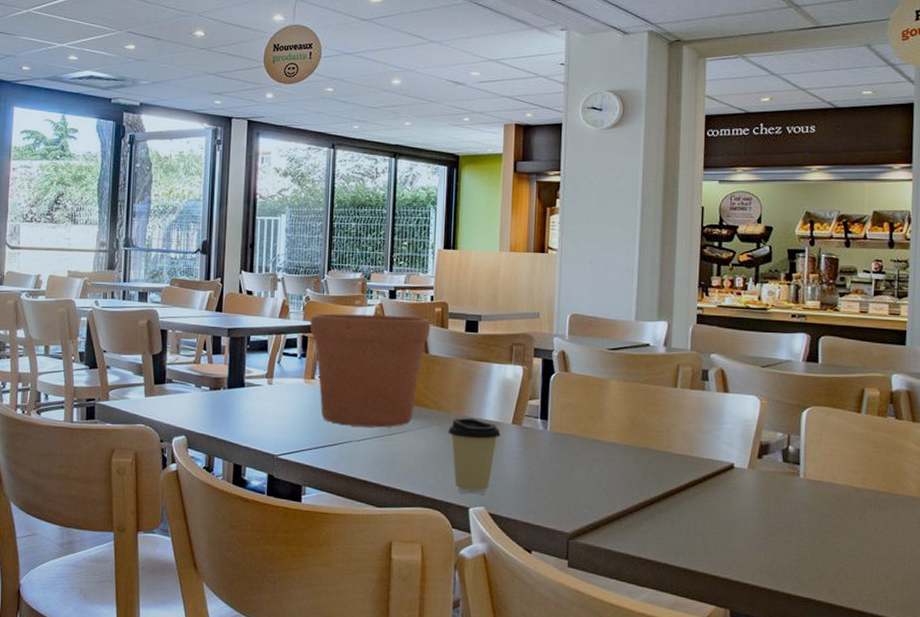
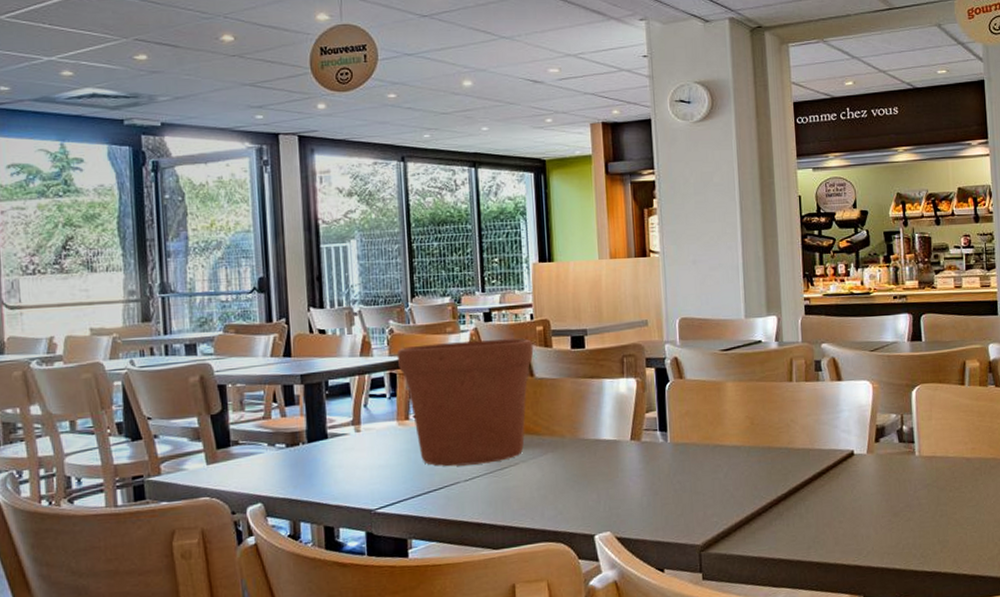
coffee cup: present [448,418,501,495] -> none [563,440,620,522]

